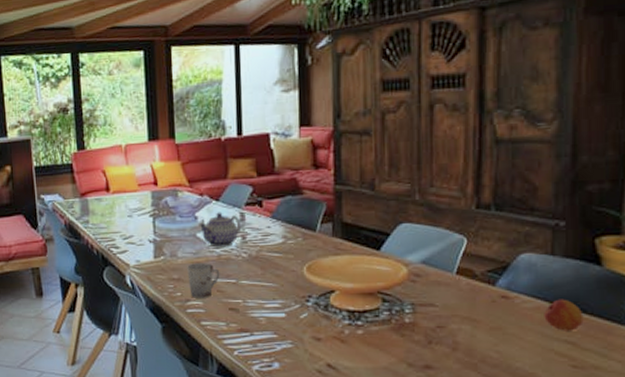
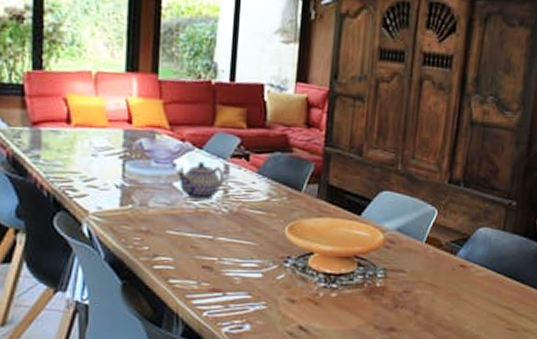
cup: present [187,263,220,298] -> none [158,215,196,254]
fruit: present [544,299,584,331] -> none [491,270,521,298]

